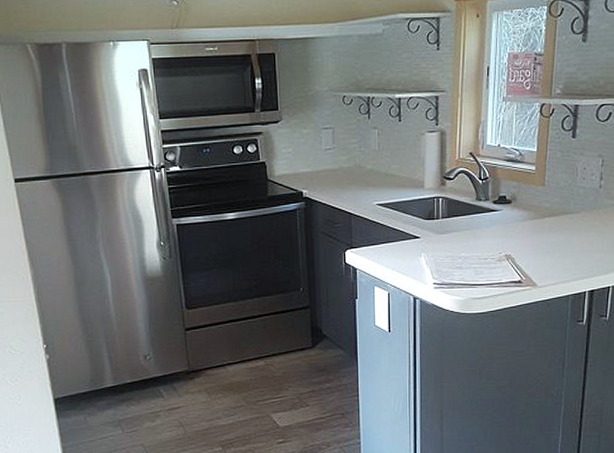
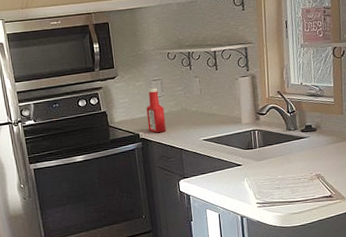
ketchup bottle: none [313,138,335,192] -> present [146,88,166,133]

